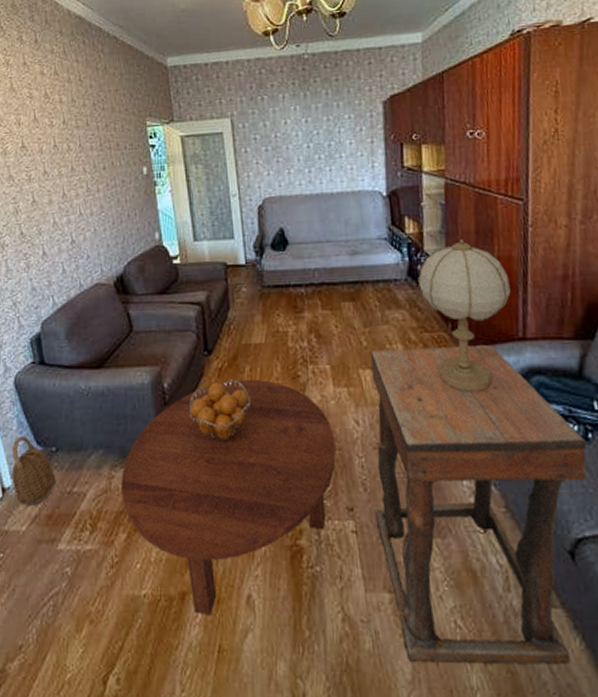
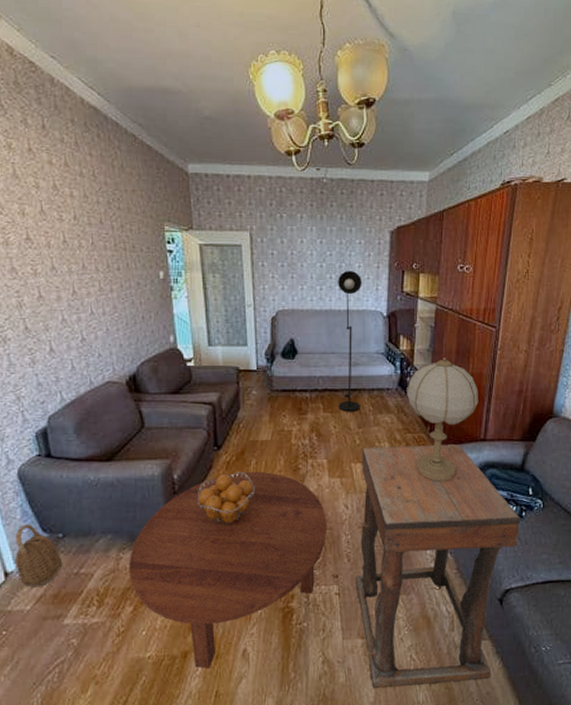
floor lamp: none [328,148,365,309] -> present [338,270,363,412]

